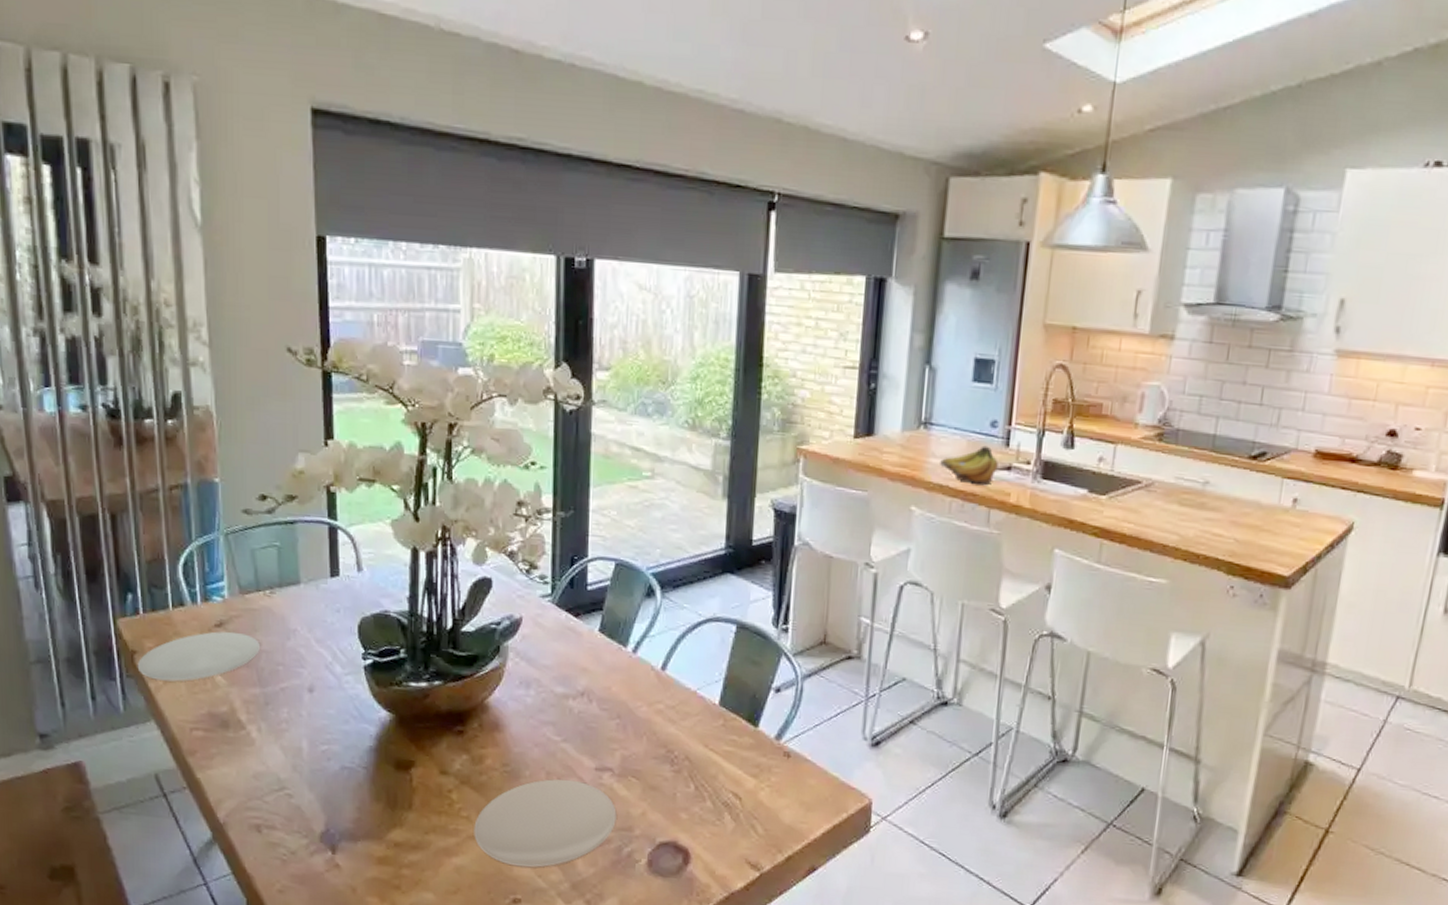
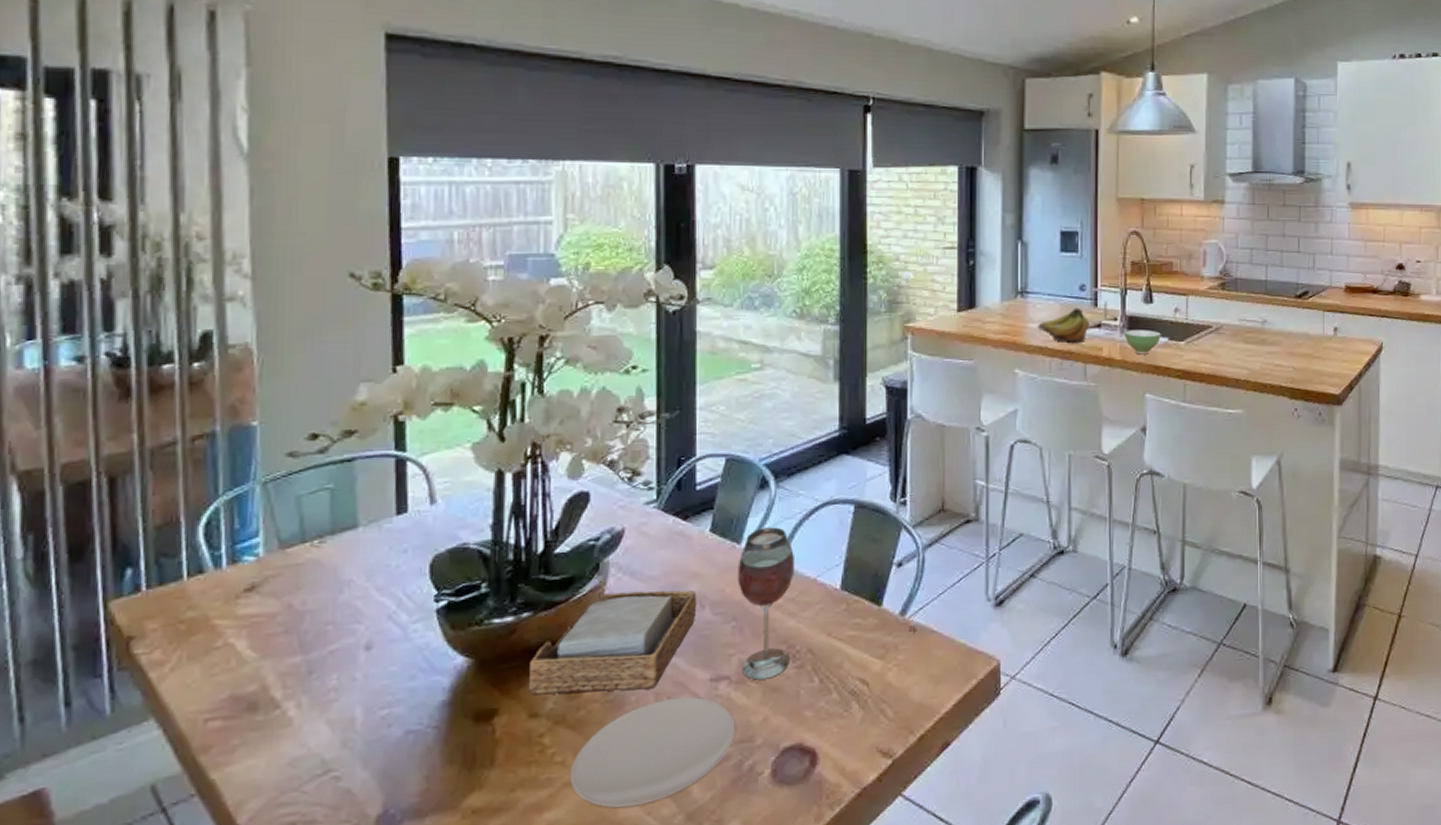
plate: present [137,631,260,682] -> none [134,594,303,668]
napkin holder: none [439,674,586,767] -> present [528,590,697,695]
wineglass: none [622,635,677,777] -> present [737,527,796,680]
bowl: none [1036,476,1080,506] -> present [1123,330,1161,355]

